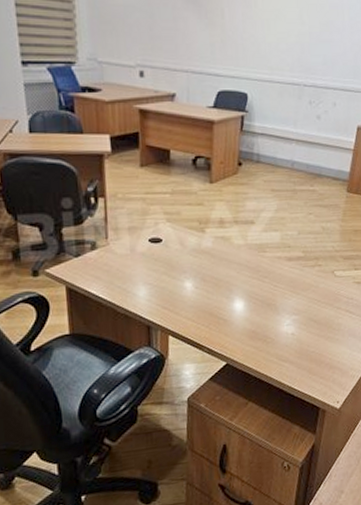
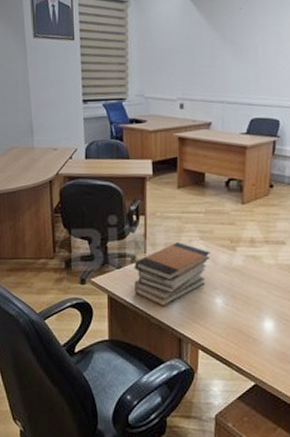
book stack: none [94,226,179,295] -> present [134,242,211,307]

